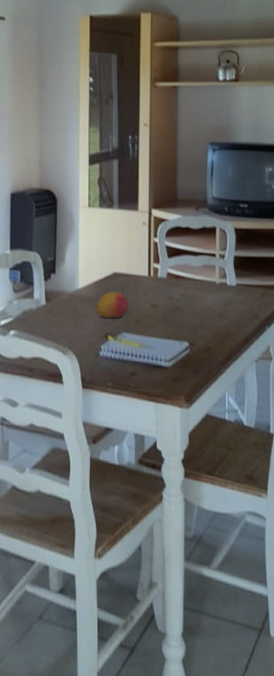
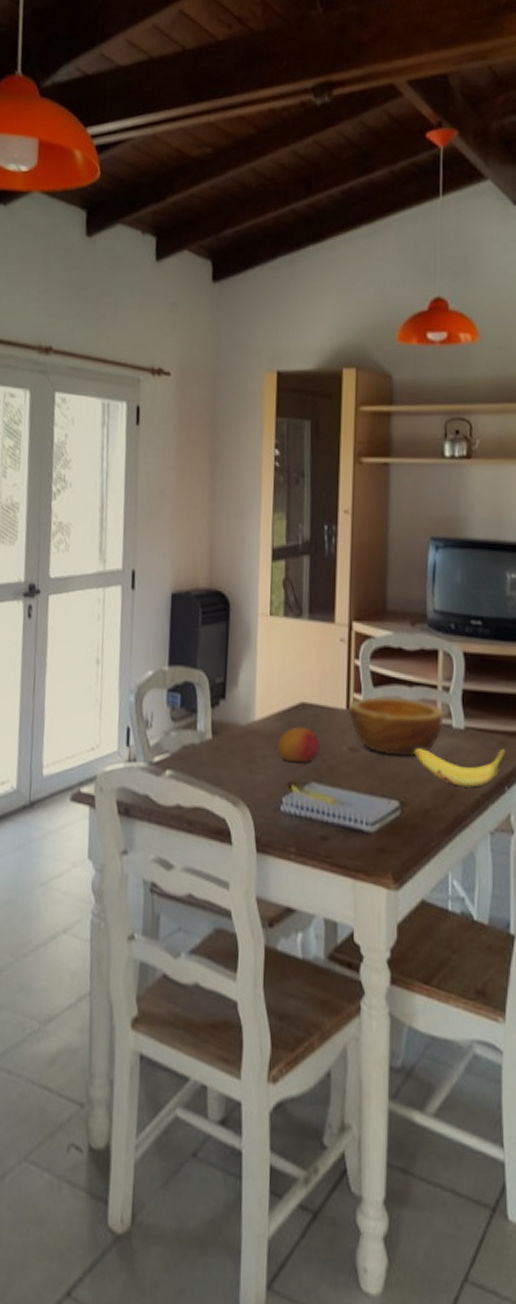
bowl: none [150,264,221,309] -> present [349,696,444,757]
banana: none [199,298,267,329] -> present [414,748,507,788]

